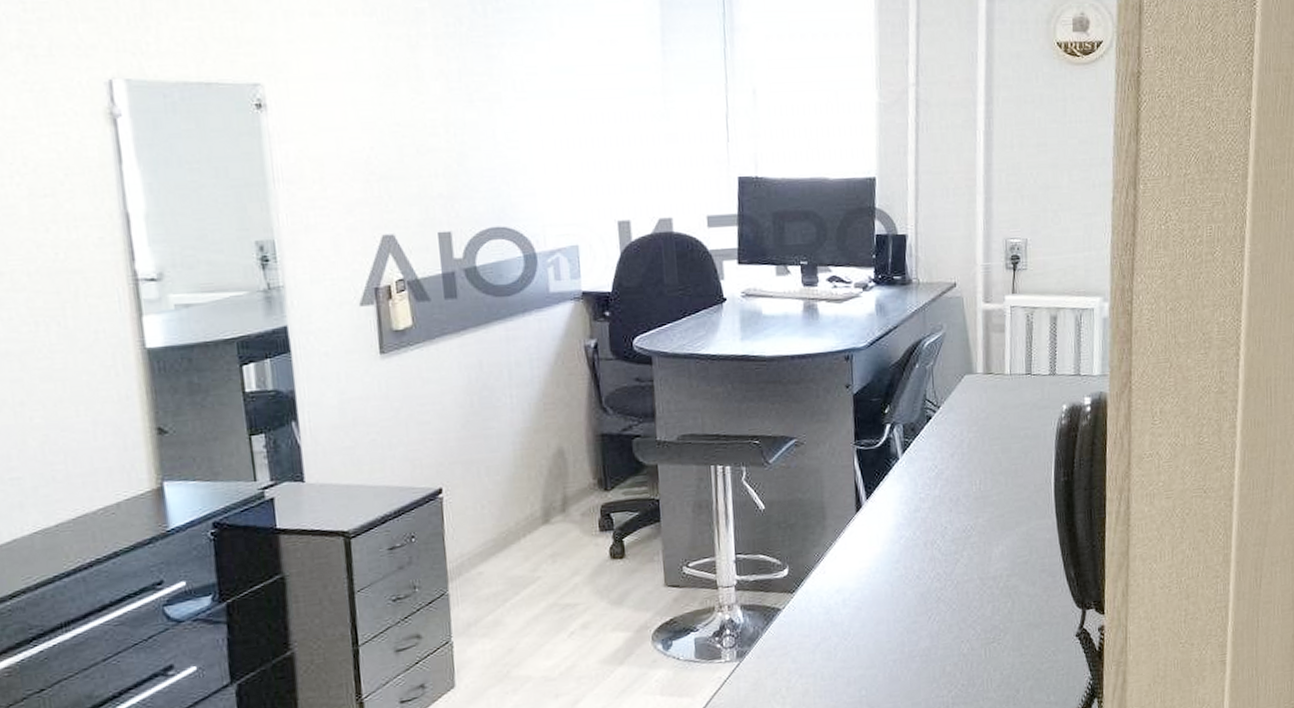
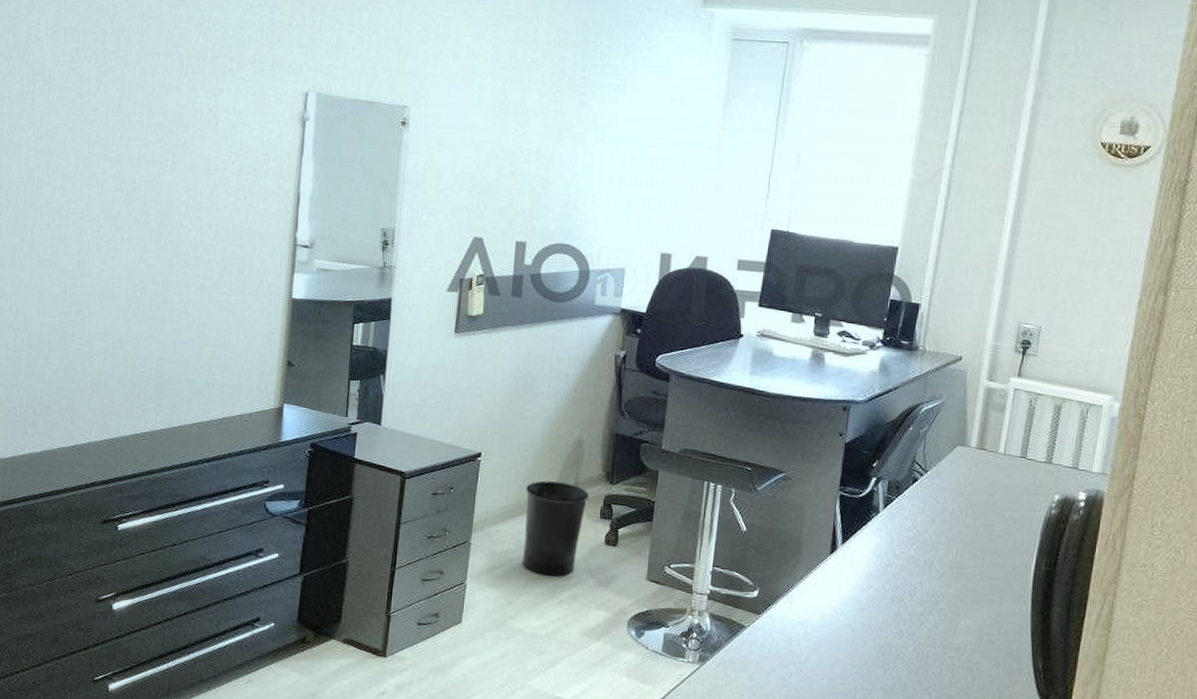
waste bin: none [504,500,582,610] -> present [522,480,589,577]

